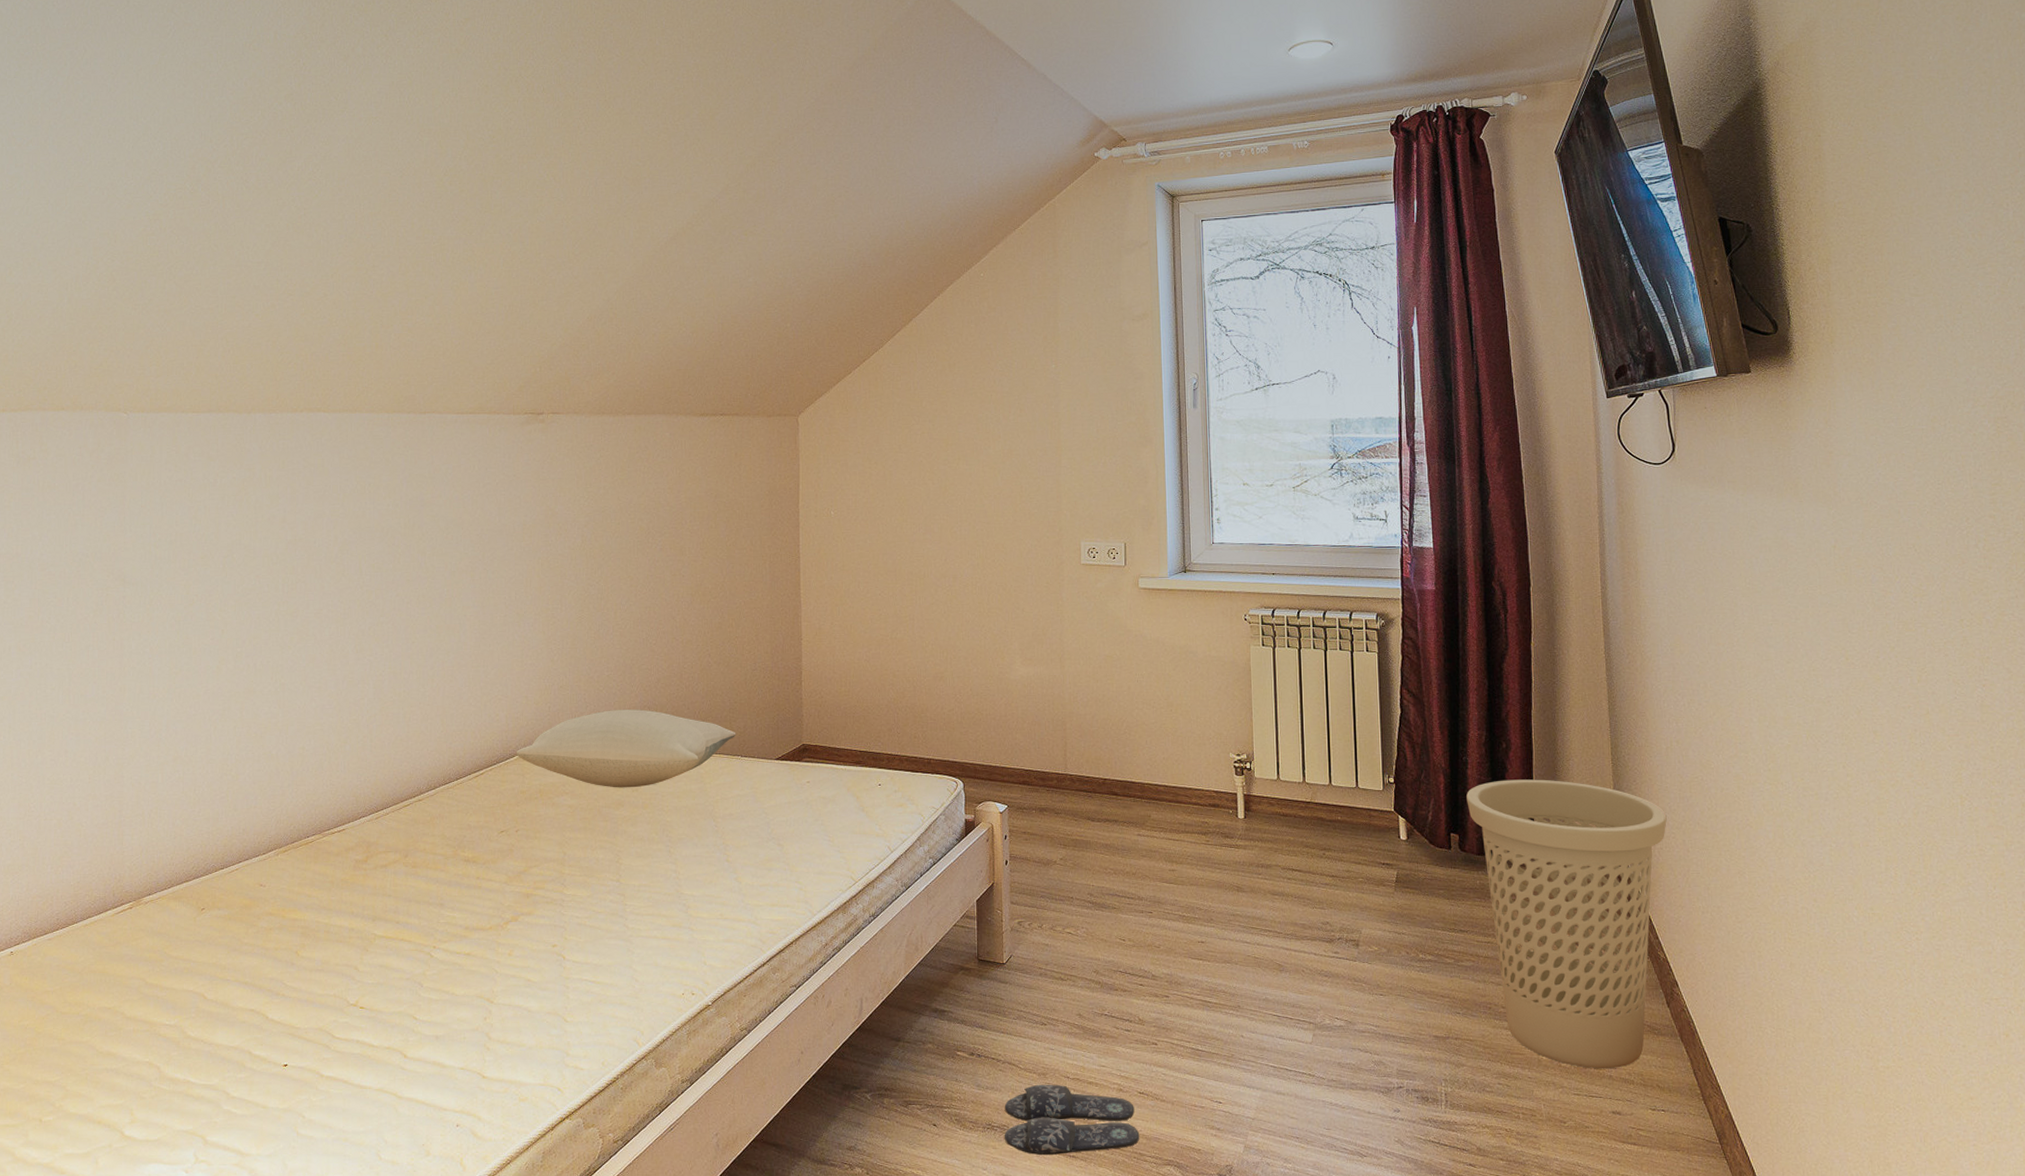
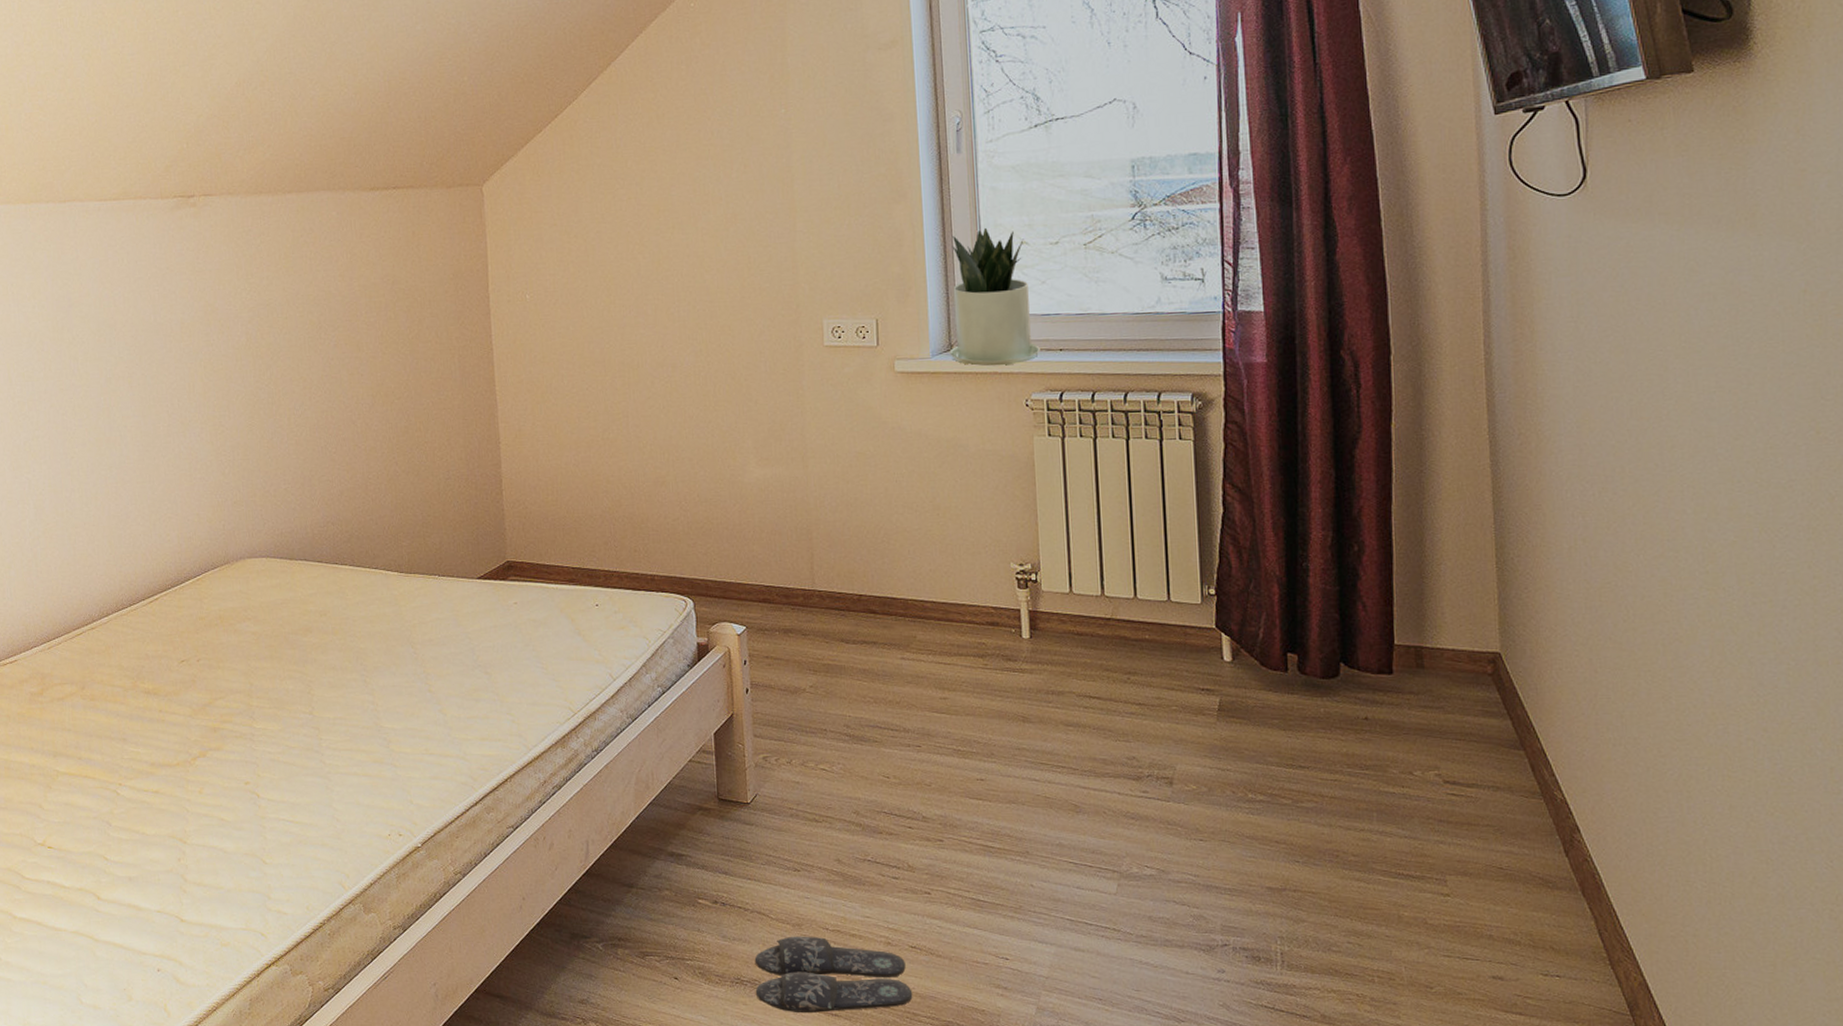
pillow: present [516,709,736,788] -> none [191,526,432,613]
planter: none [1184,470,1257,586] -> present [949,227,1040,367]
laundry basket: present [1466,779,1667,1068] -> none [1307,588,1568,926]

